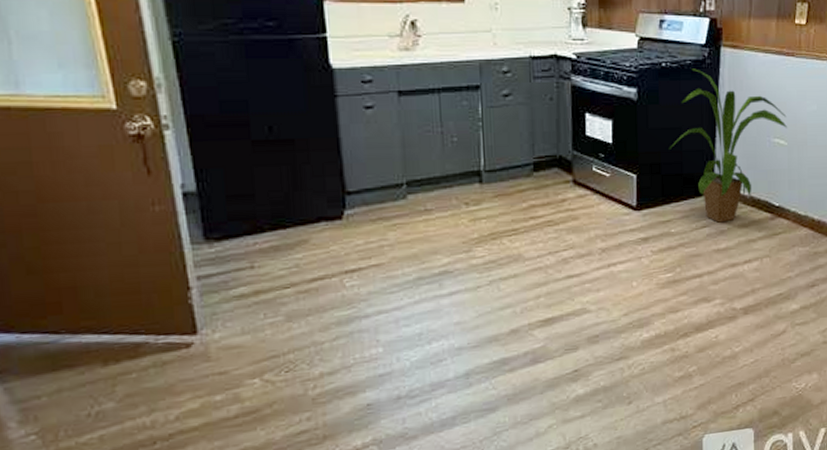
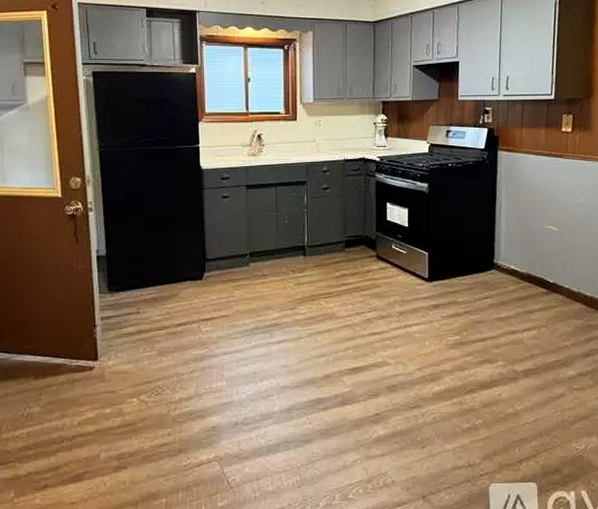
house plant: present [669,69,787,223] -> none [455,168,558,295]

